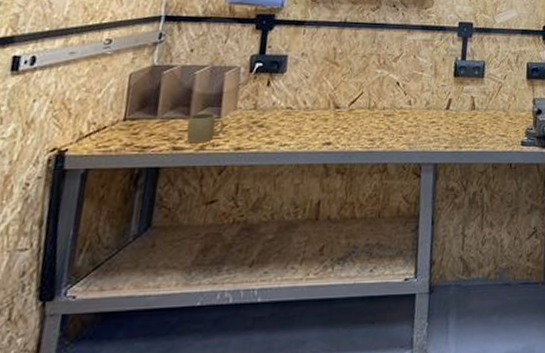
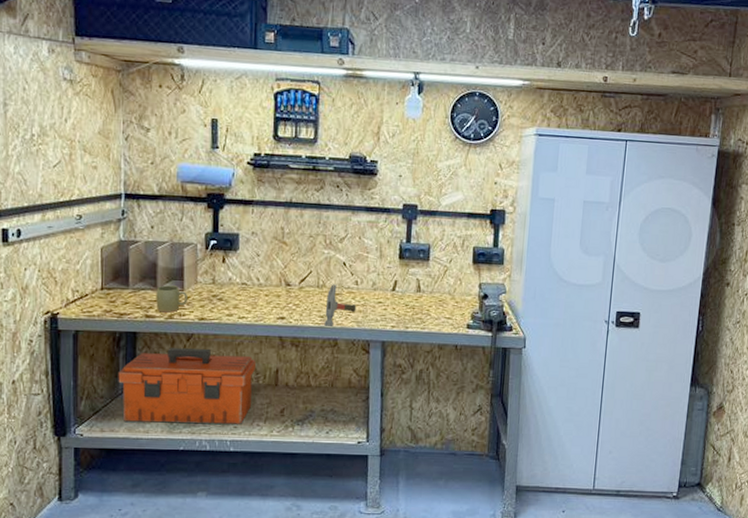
toolbox: none [129,181,295,276] -> present [118,348,256,424]
hammer: none [374,105,409,151] -> present [324,284,357,328]

